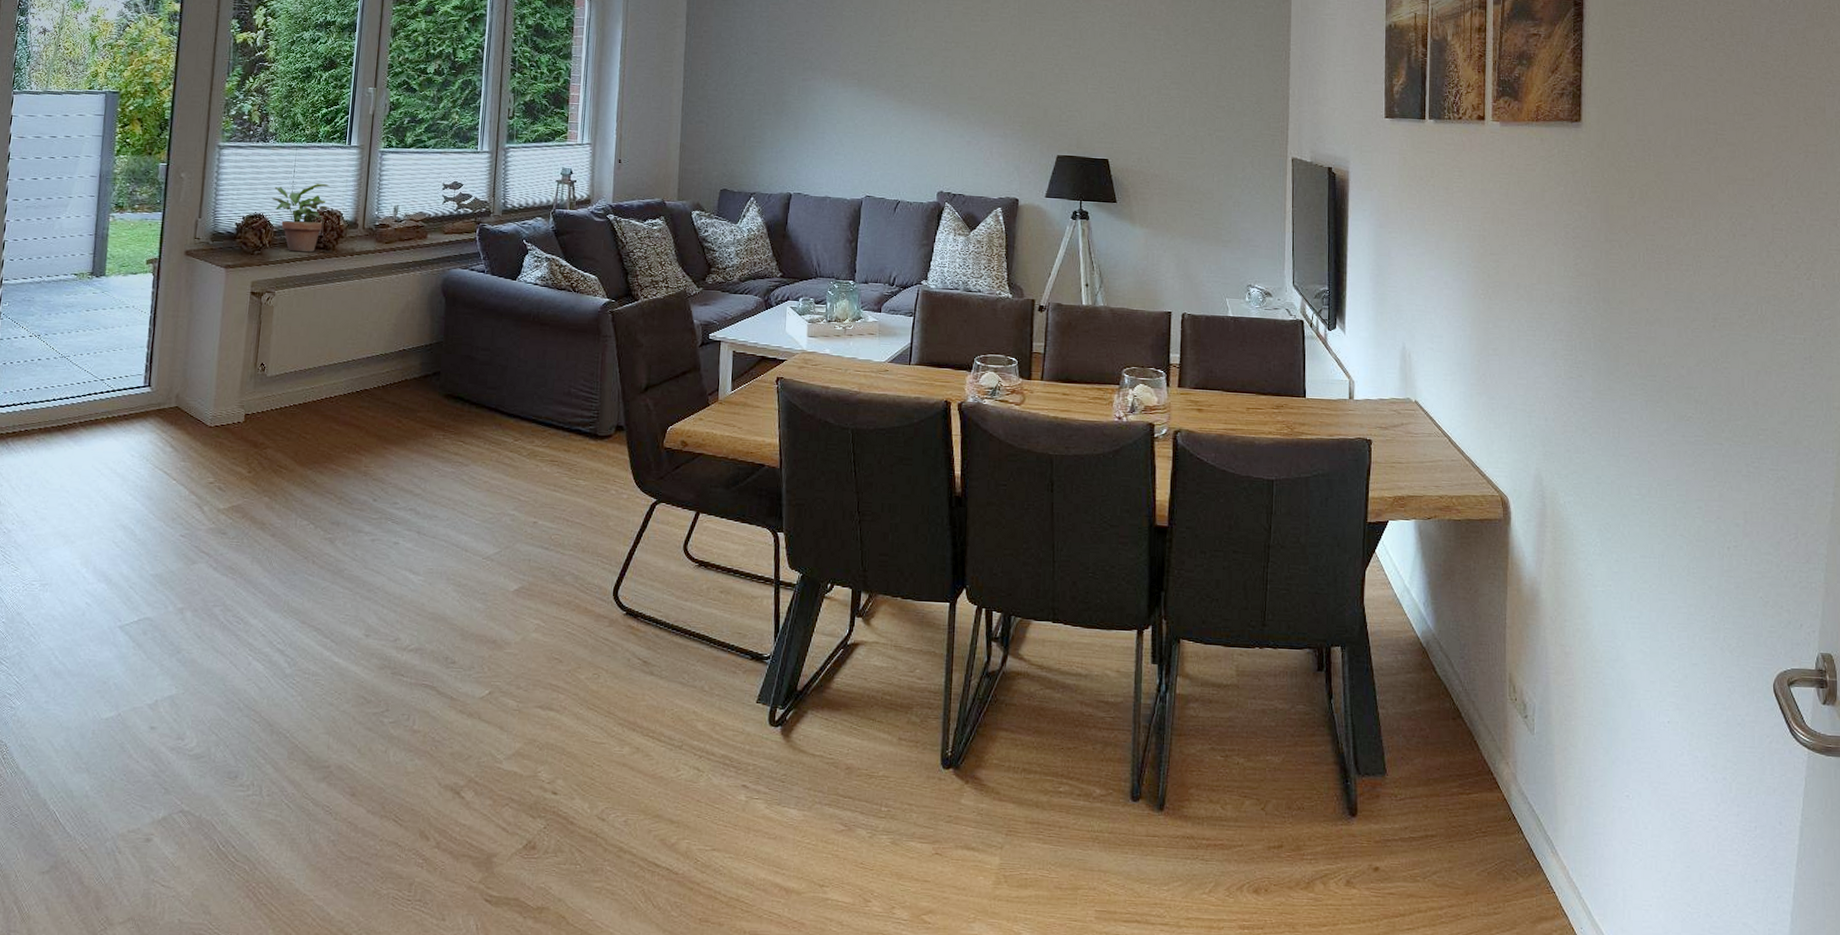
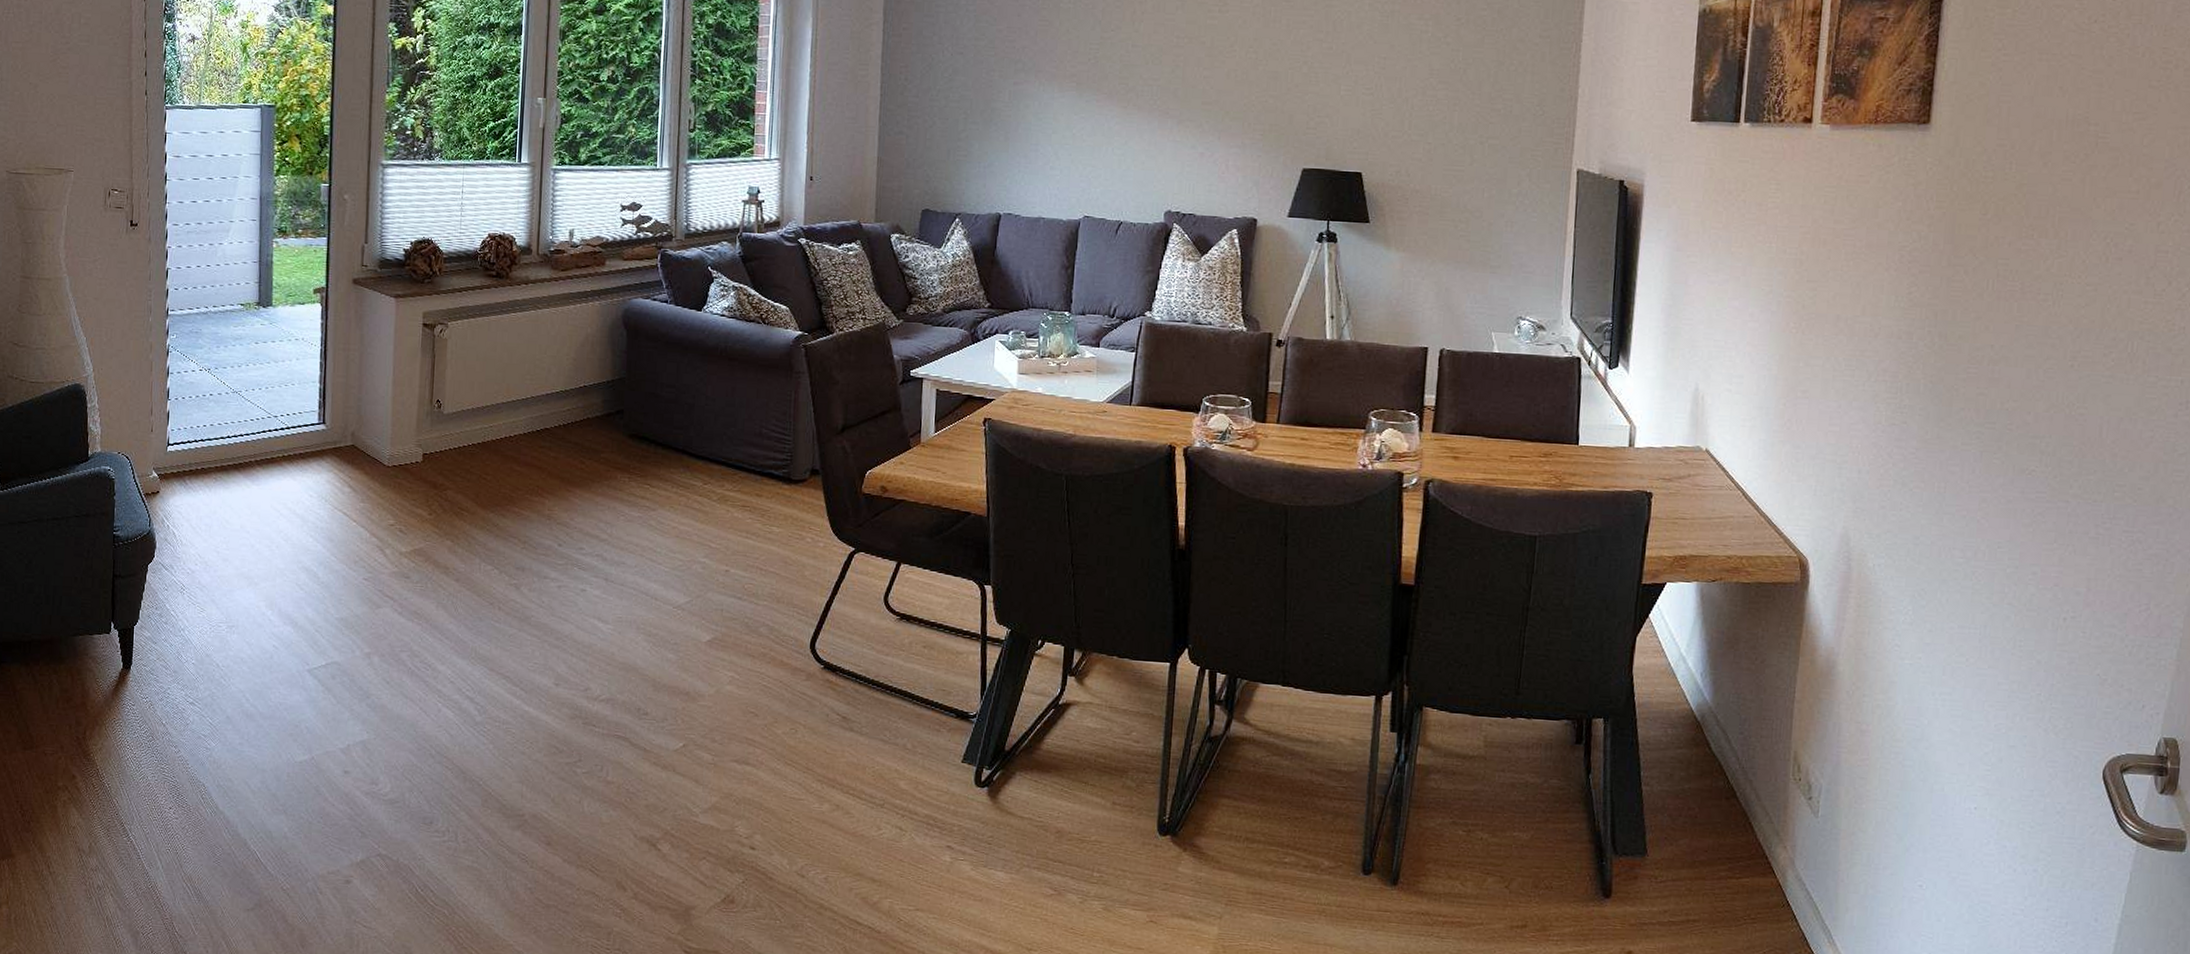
potted plant: present [272,183,330,252] -> none [440,205,501,281]

